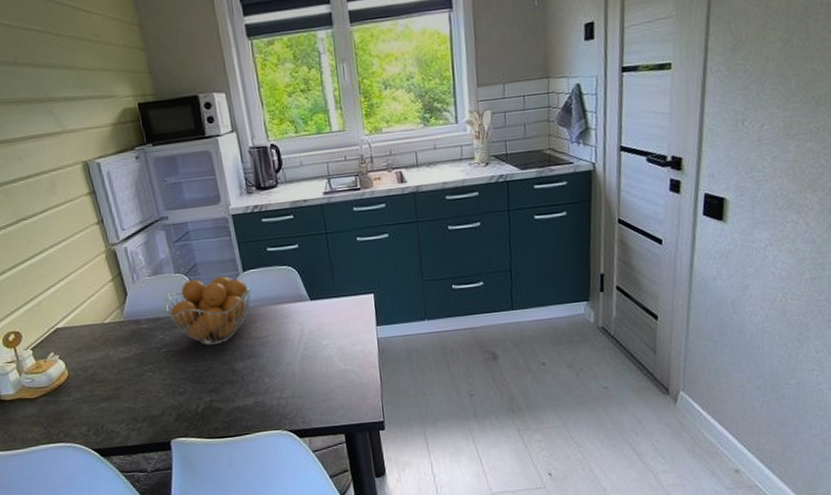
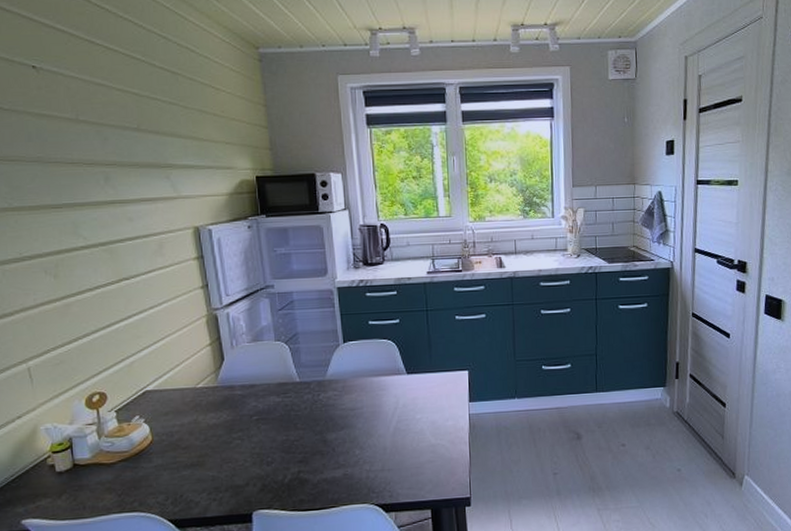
fruit basket: present [164,275,251,346] -> none [261,346,350,415]

